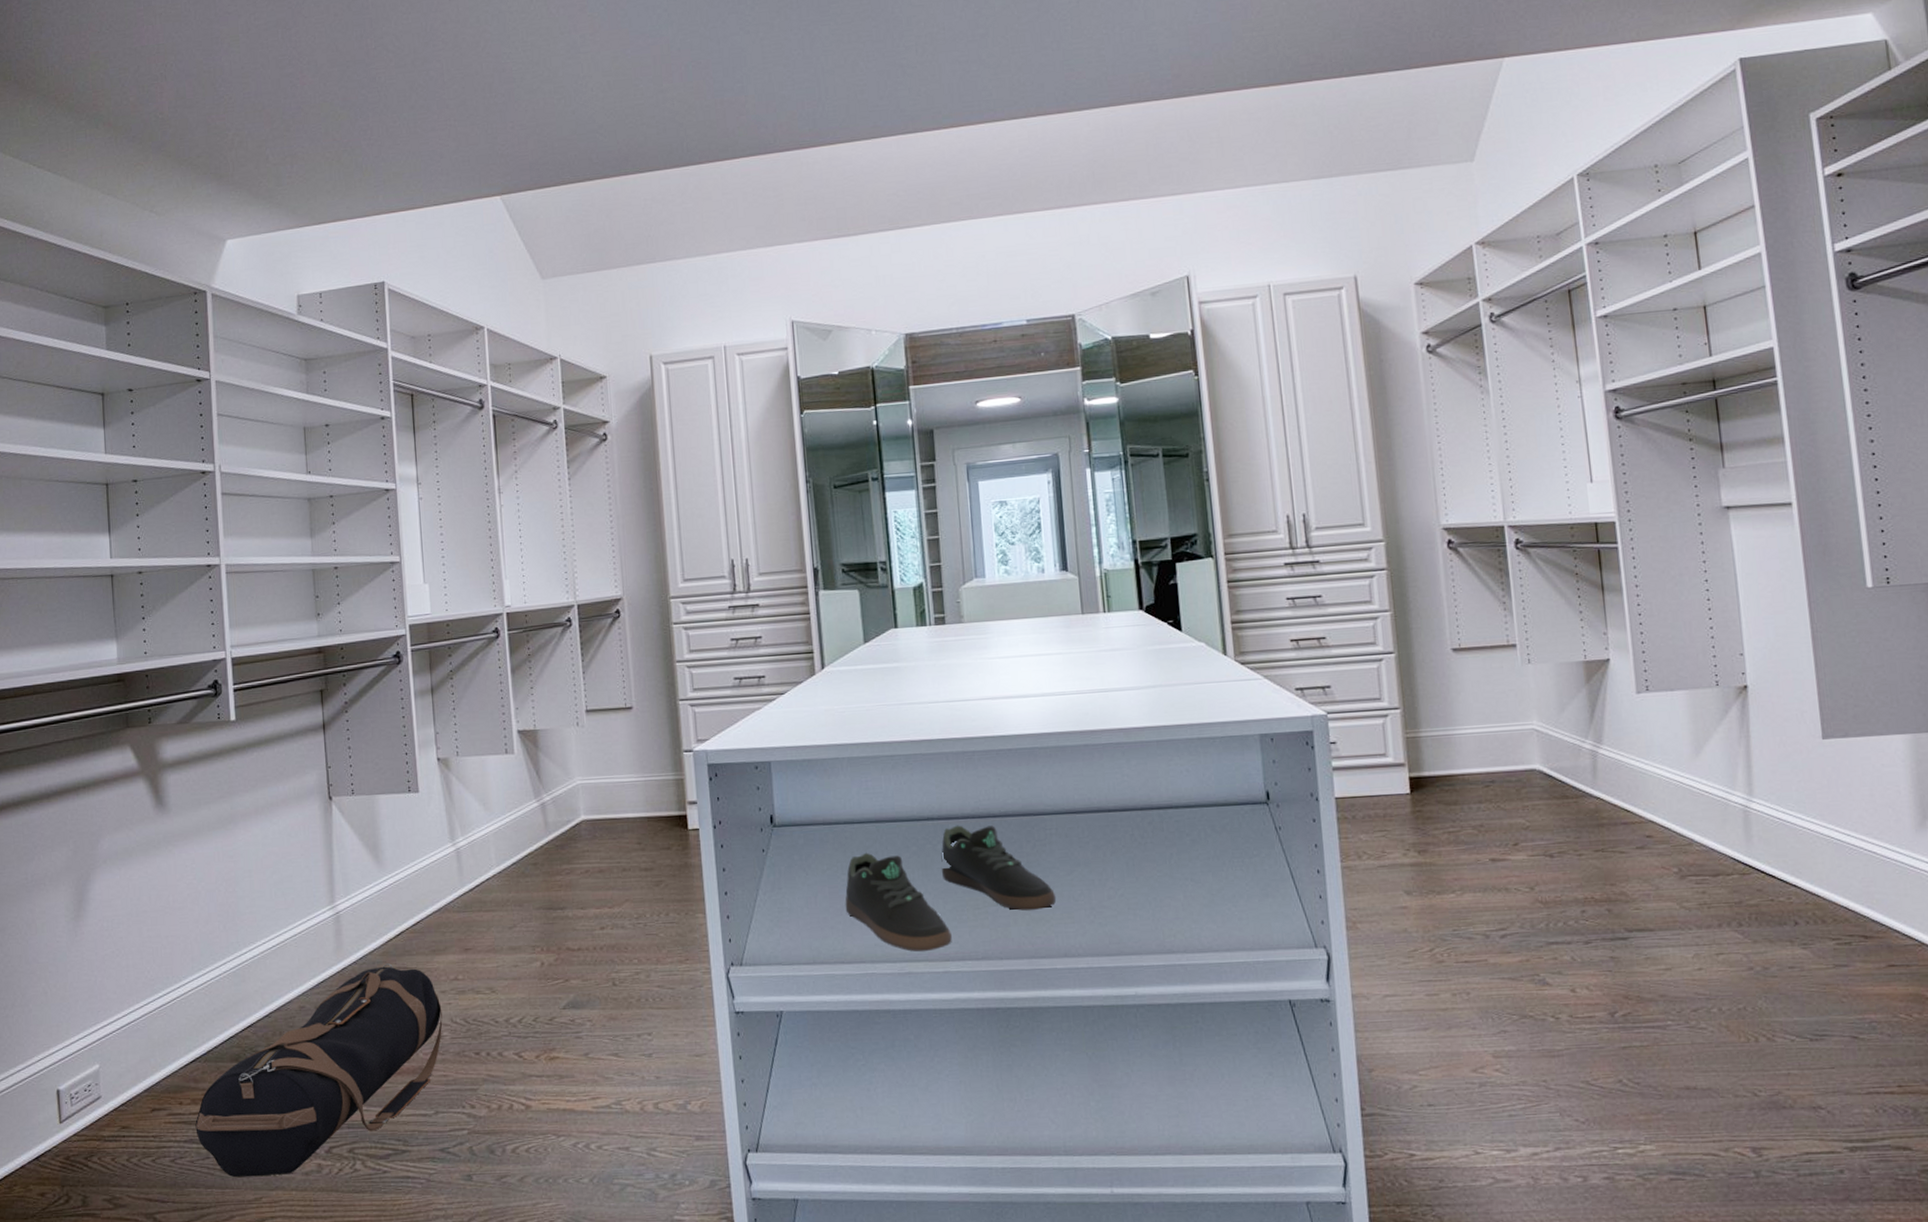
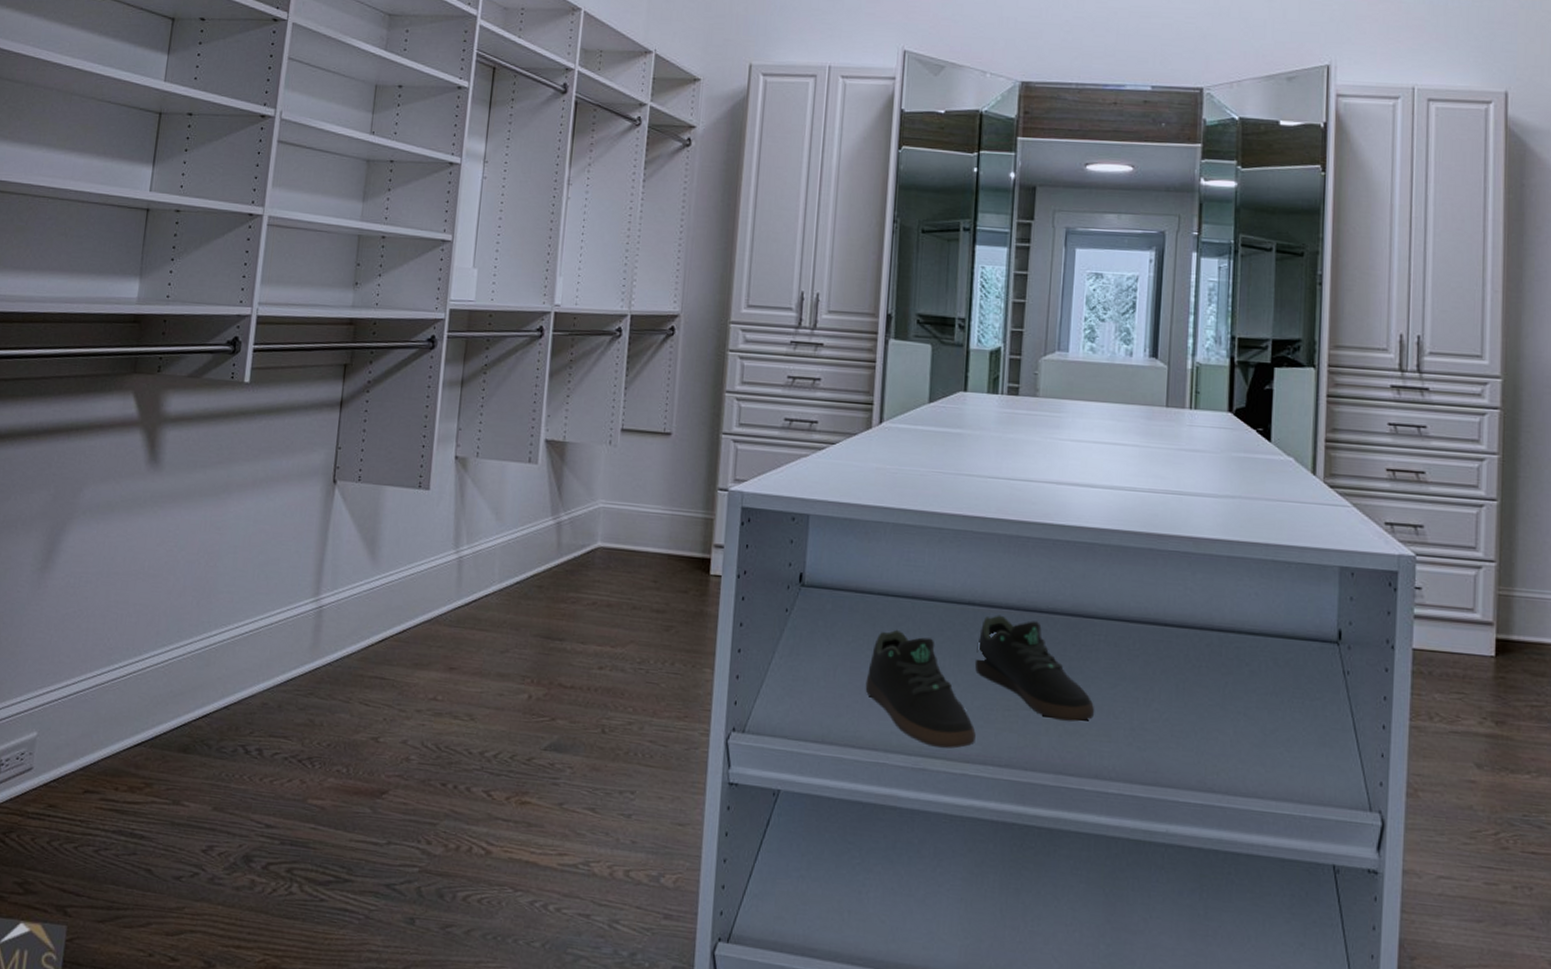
duffel bag: present [195,963,443,1177] -> none [127,670,414,886]

